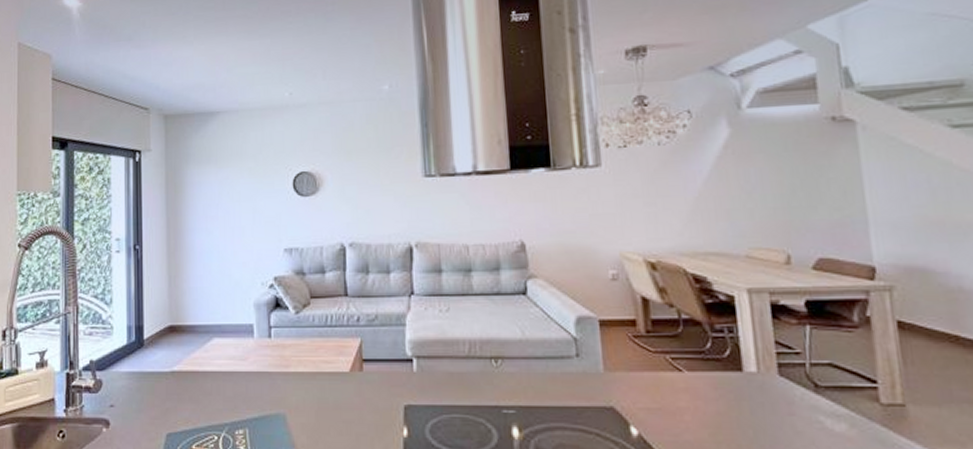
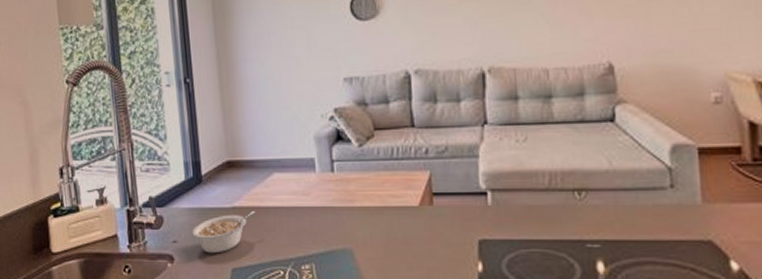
legume: none [130,374,194,418] -> present [192,210,255,254]

